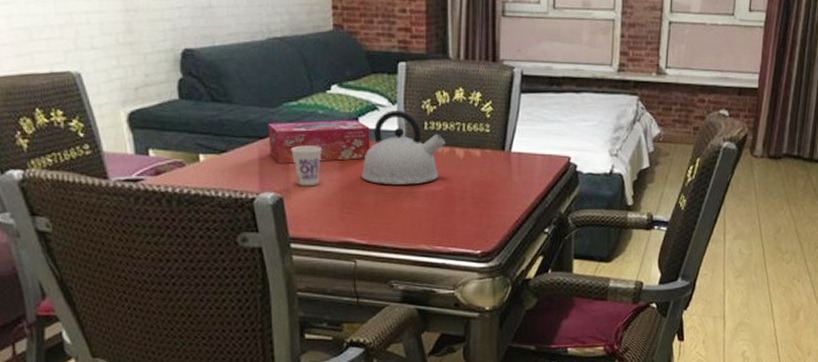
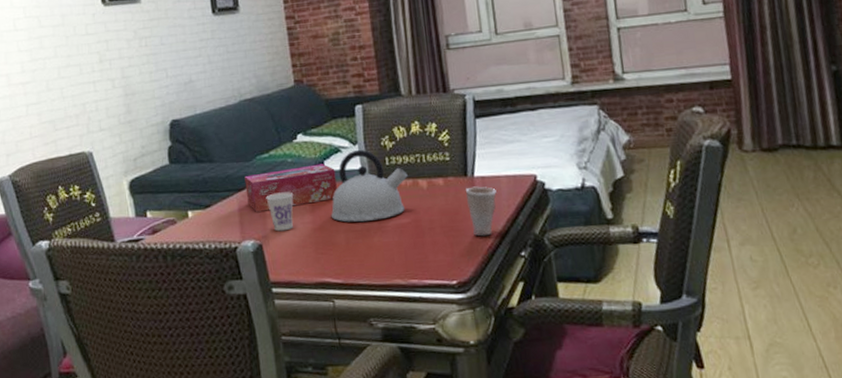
cup: none [500,161,531,211] -> present [465,186,497,237]

